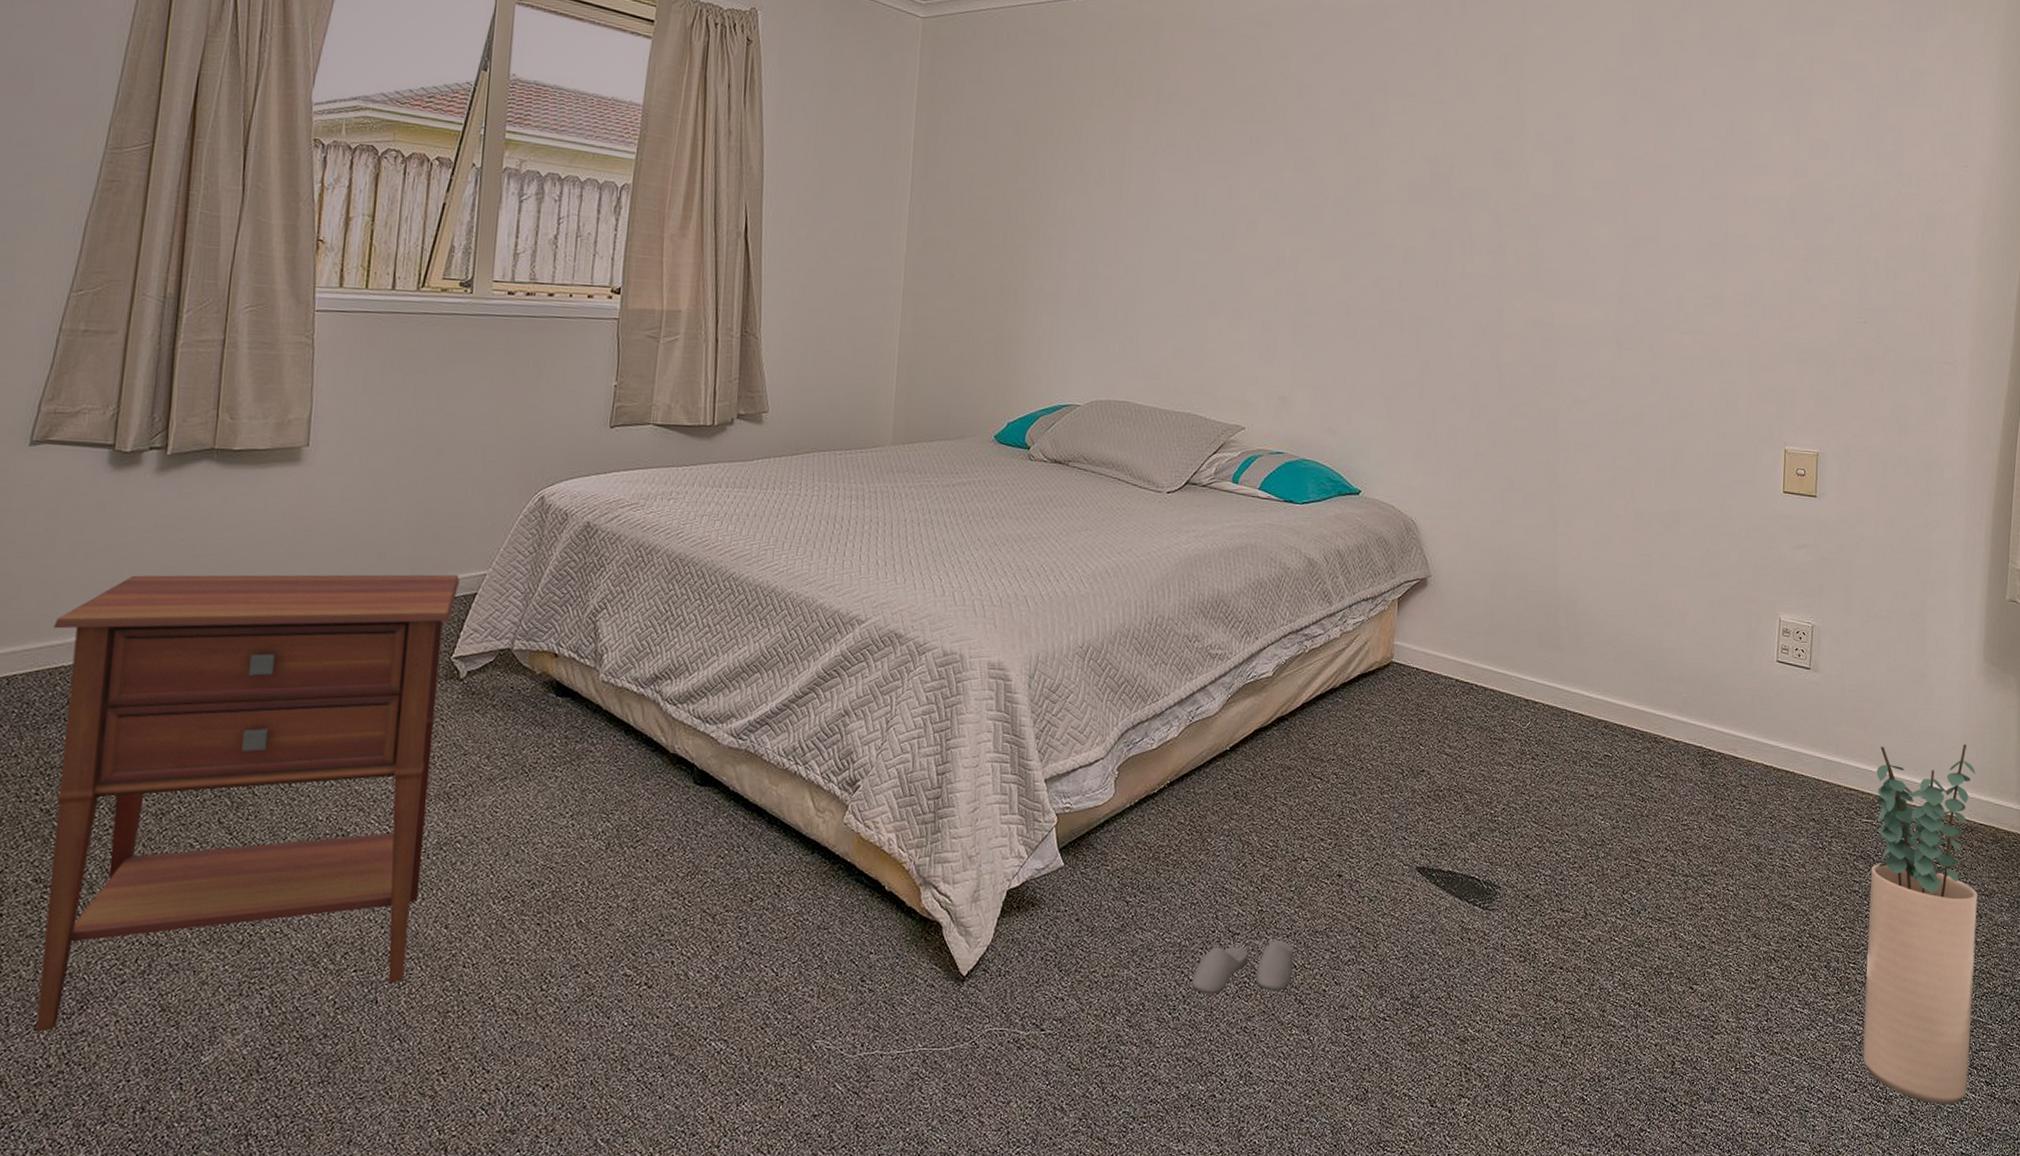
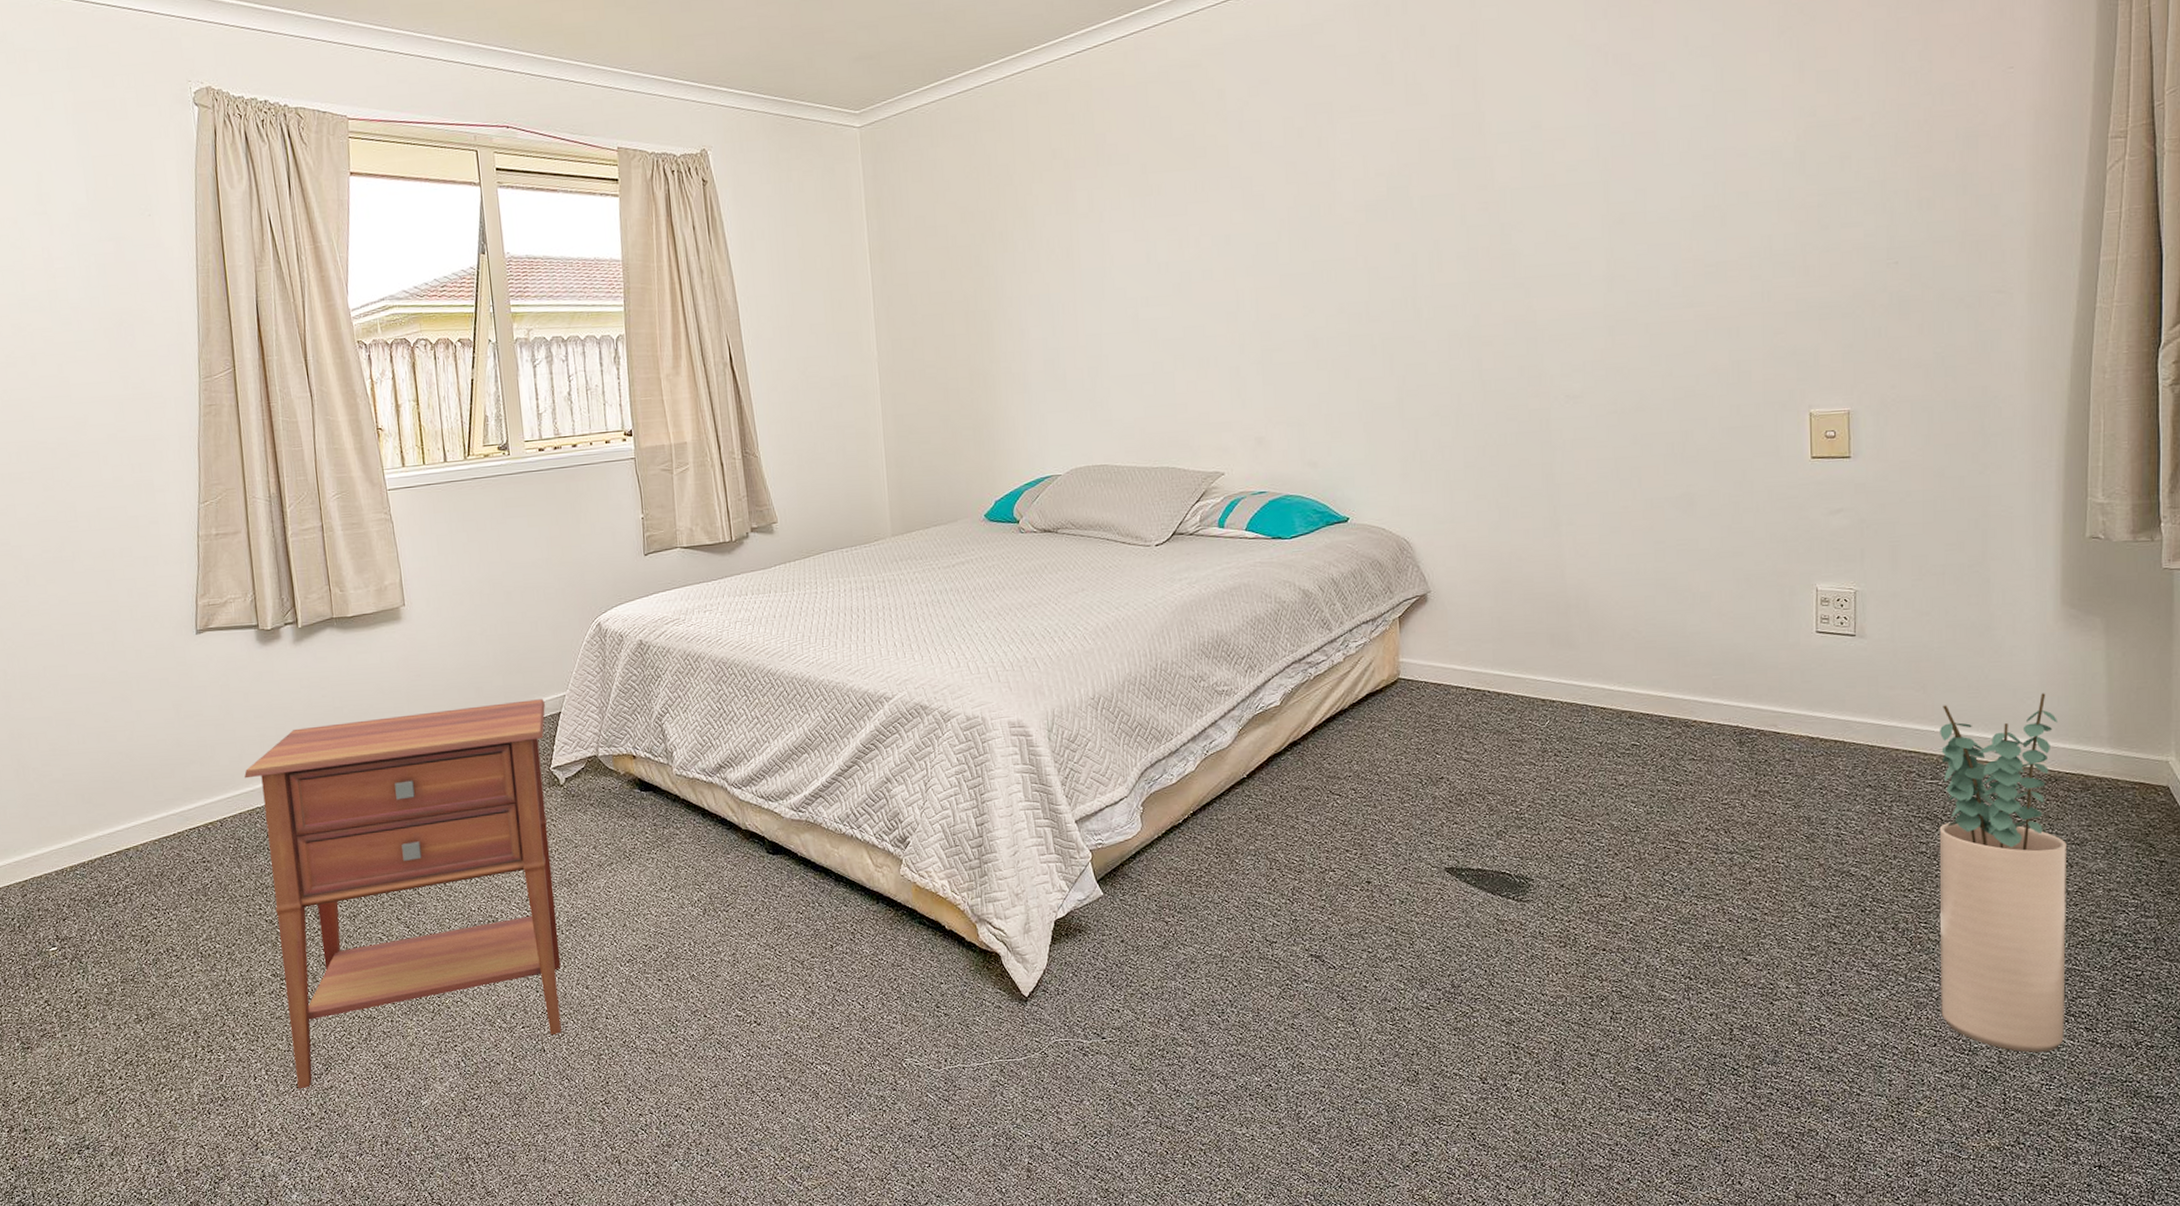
slippers: present [1192,940,1294,995] -> none [1236,945,1333,998]

